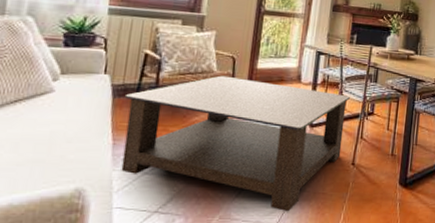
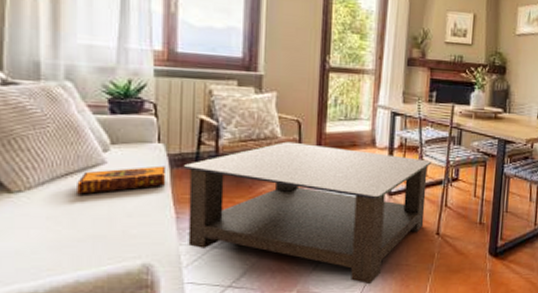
hardback book: none [23,95,109,121] -> present [77,165,167,195]

